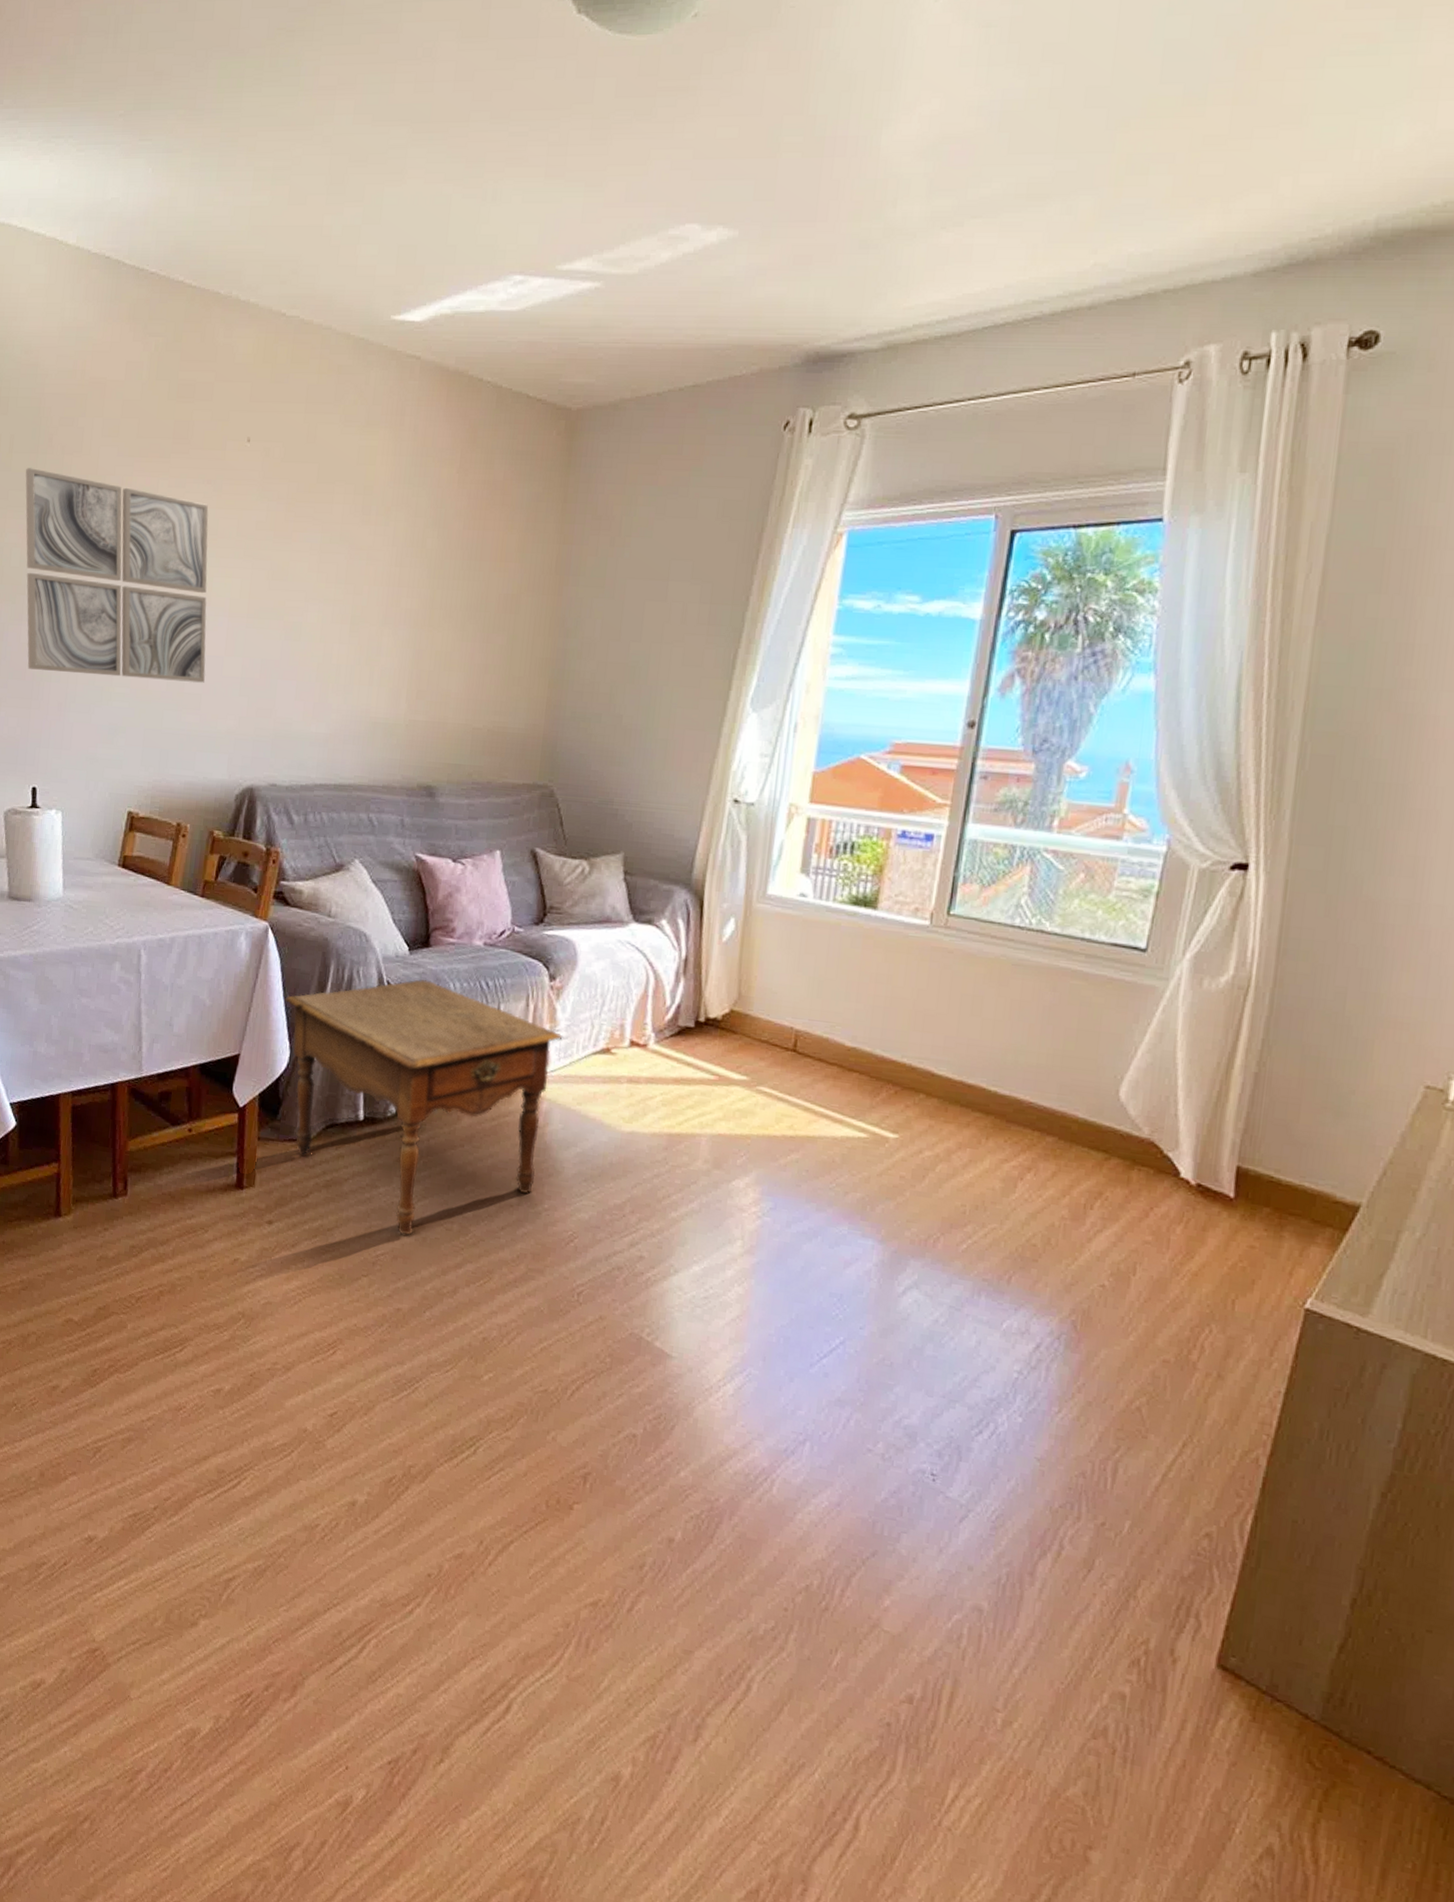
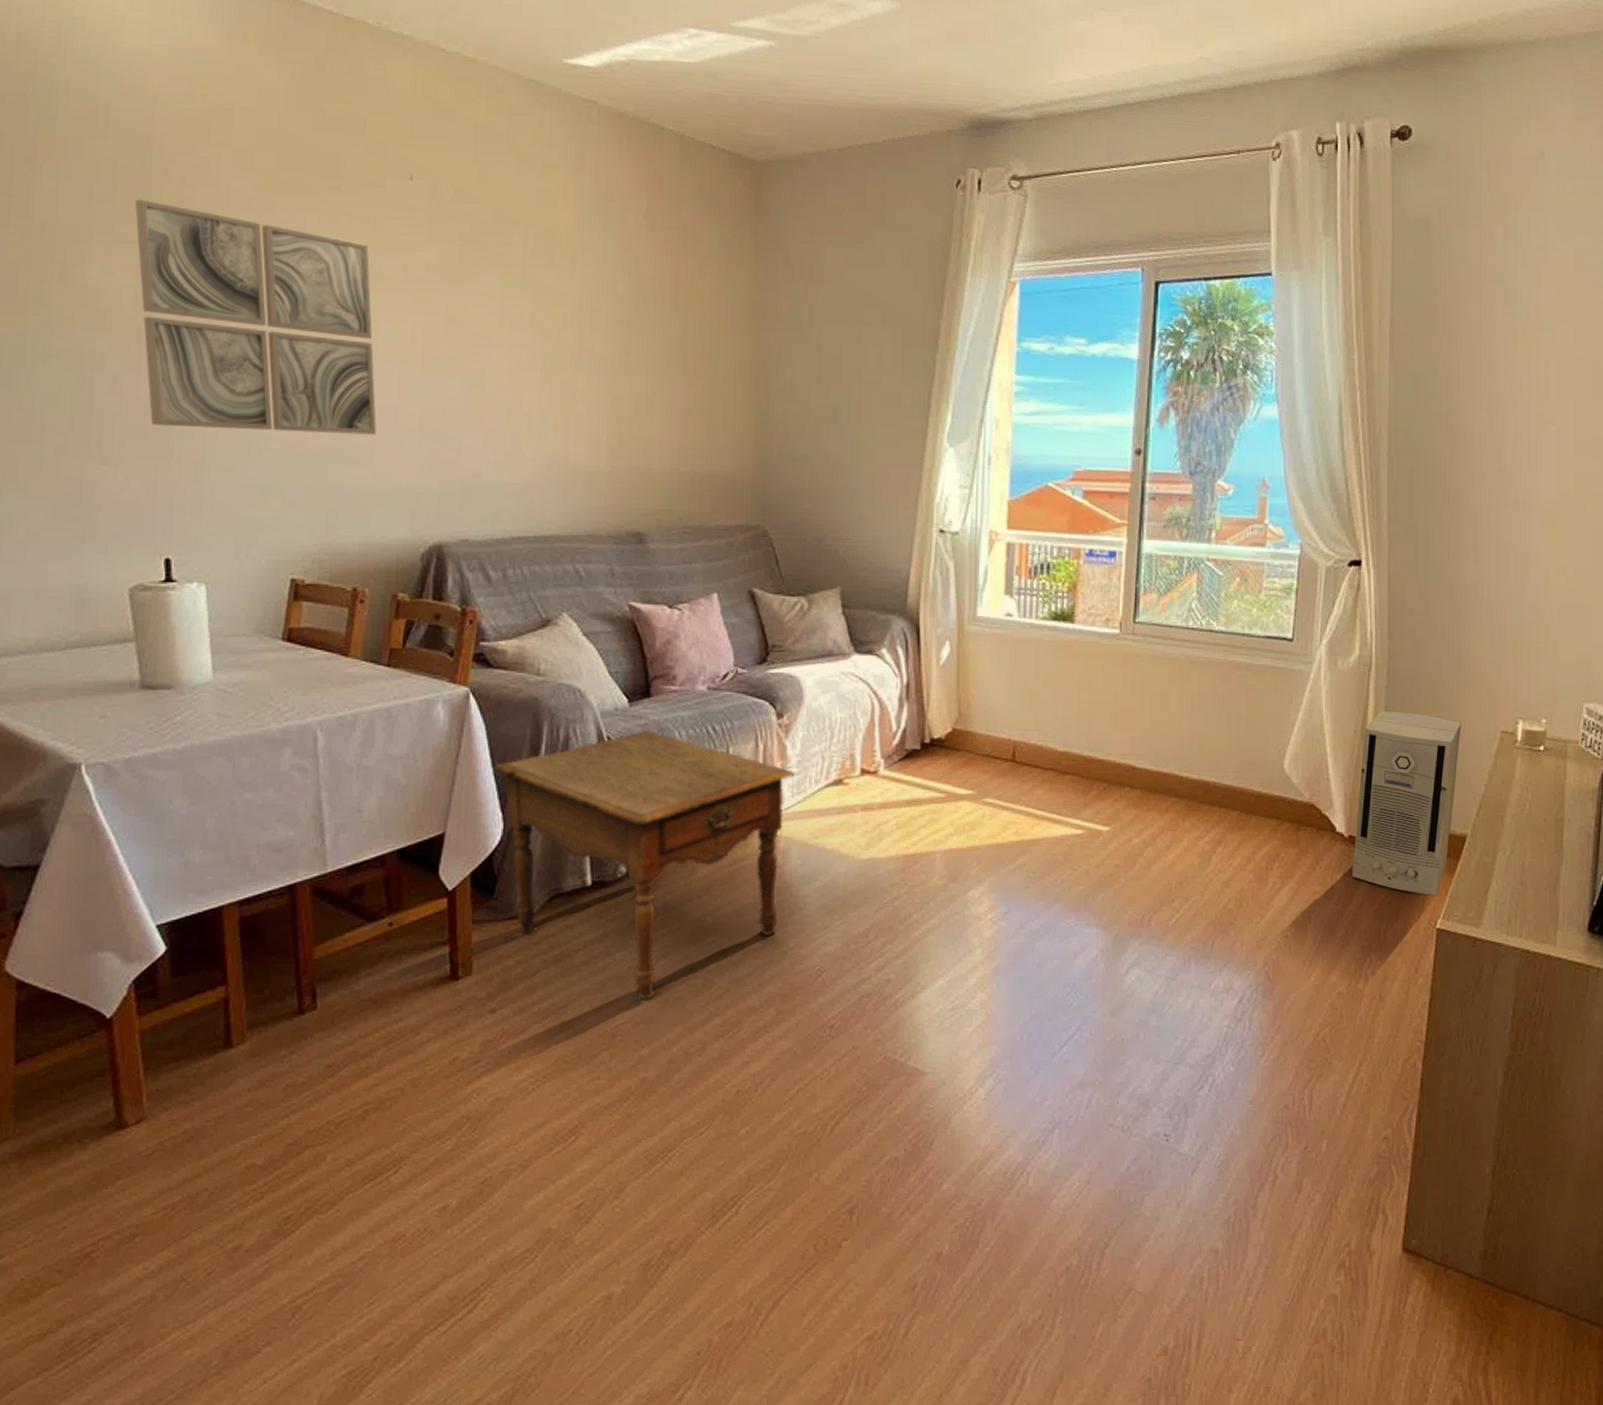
air purifier: none [1195,1044,1368,1270] -> present [1351,712,1461,895]

